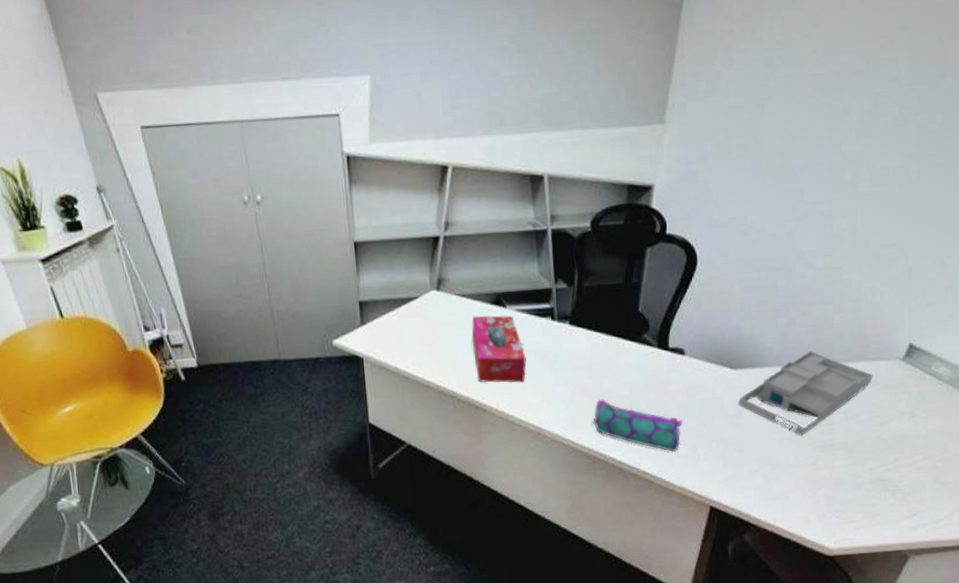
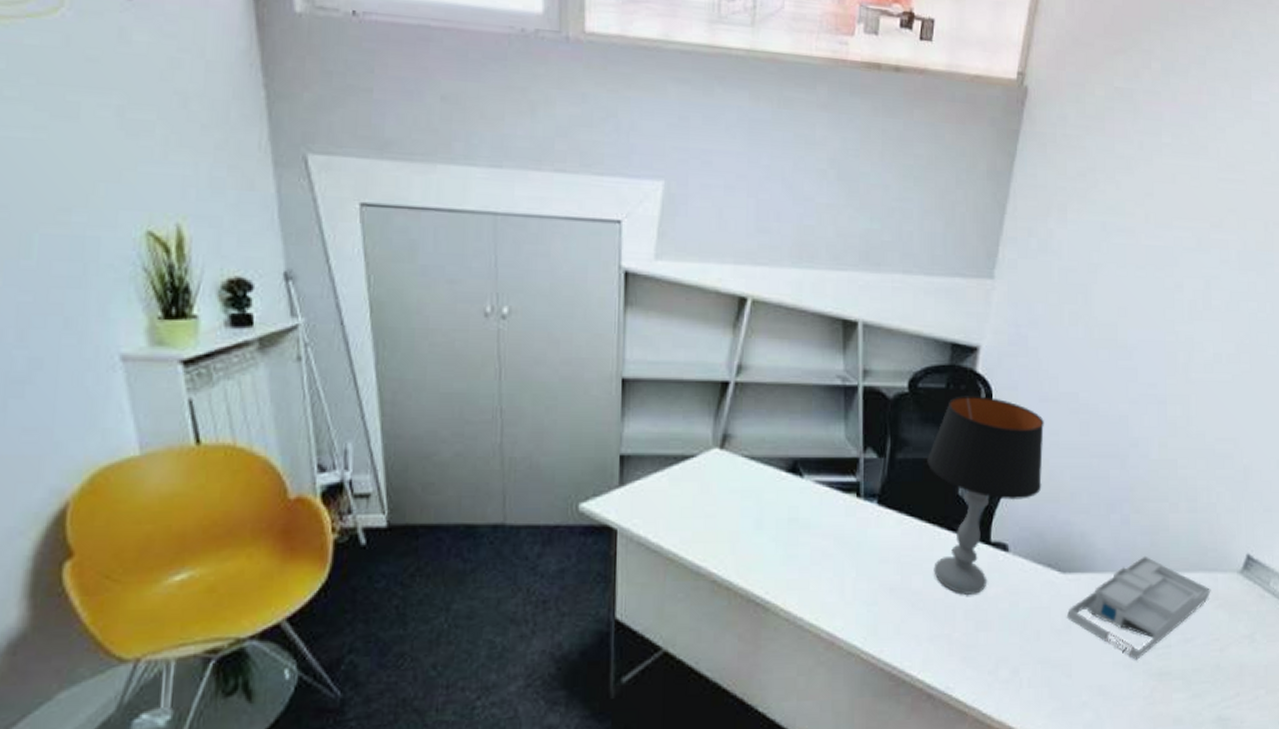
tissue box: present [471,315,526,383] -> none [758,485,823,575]
pencil case: present [593,398,682,452] -> none [899,601,1004,675]
table lamp: none [610,227,715,392] -> present [927,394,1044,596]

